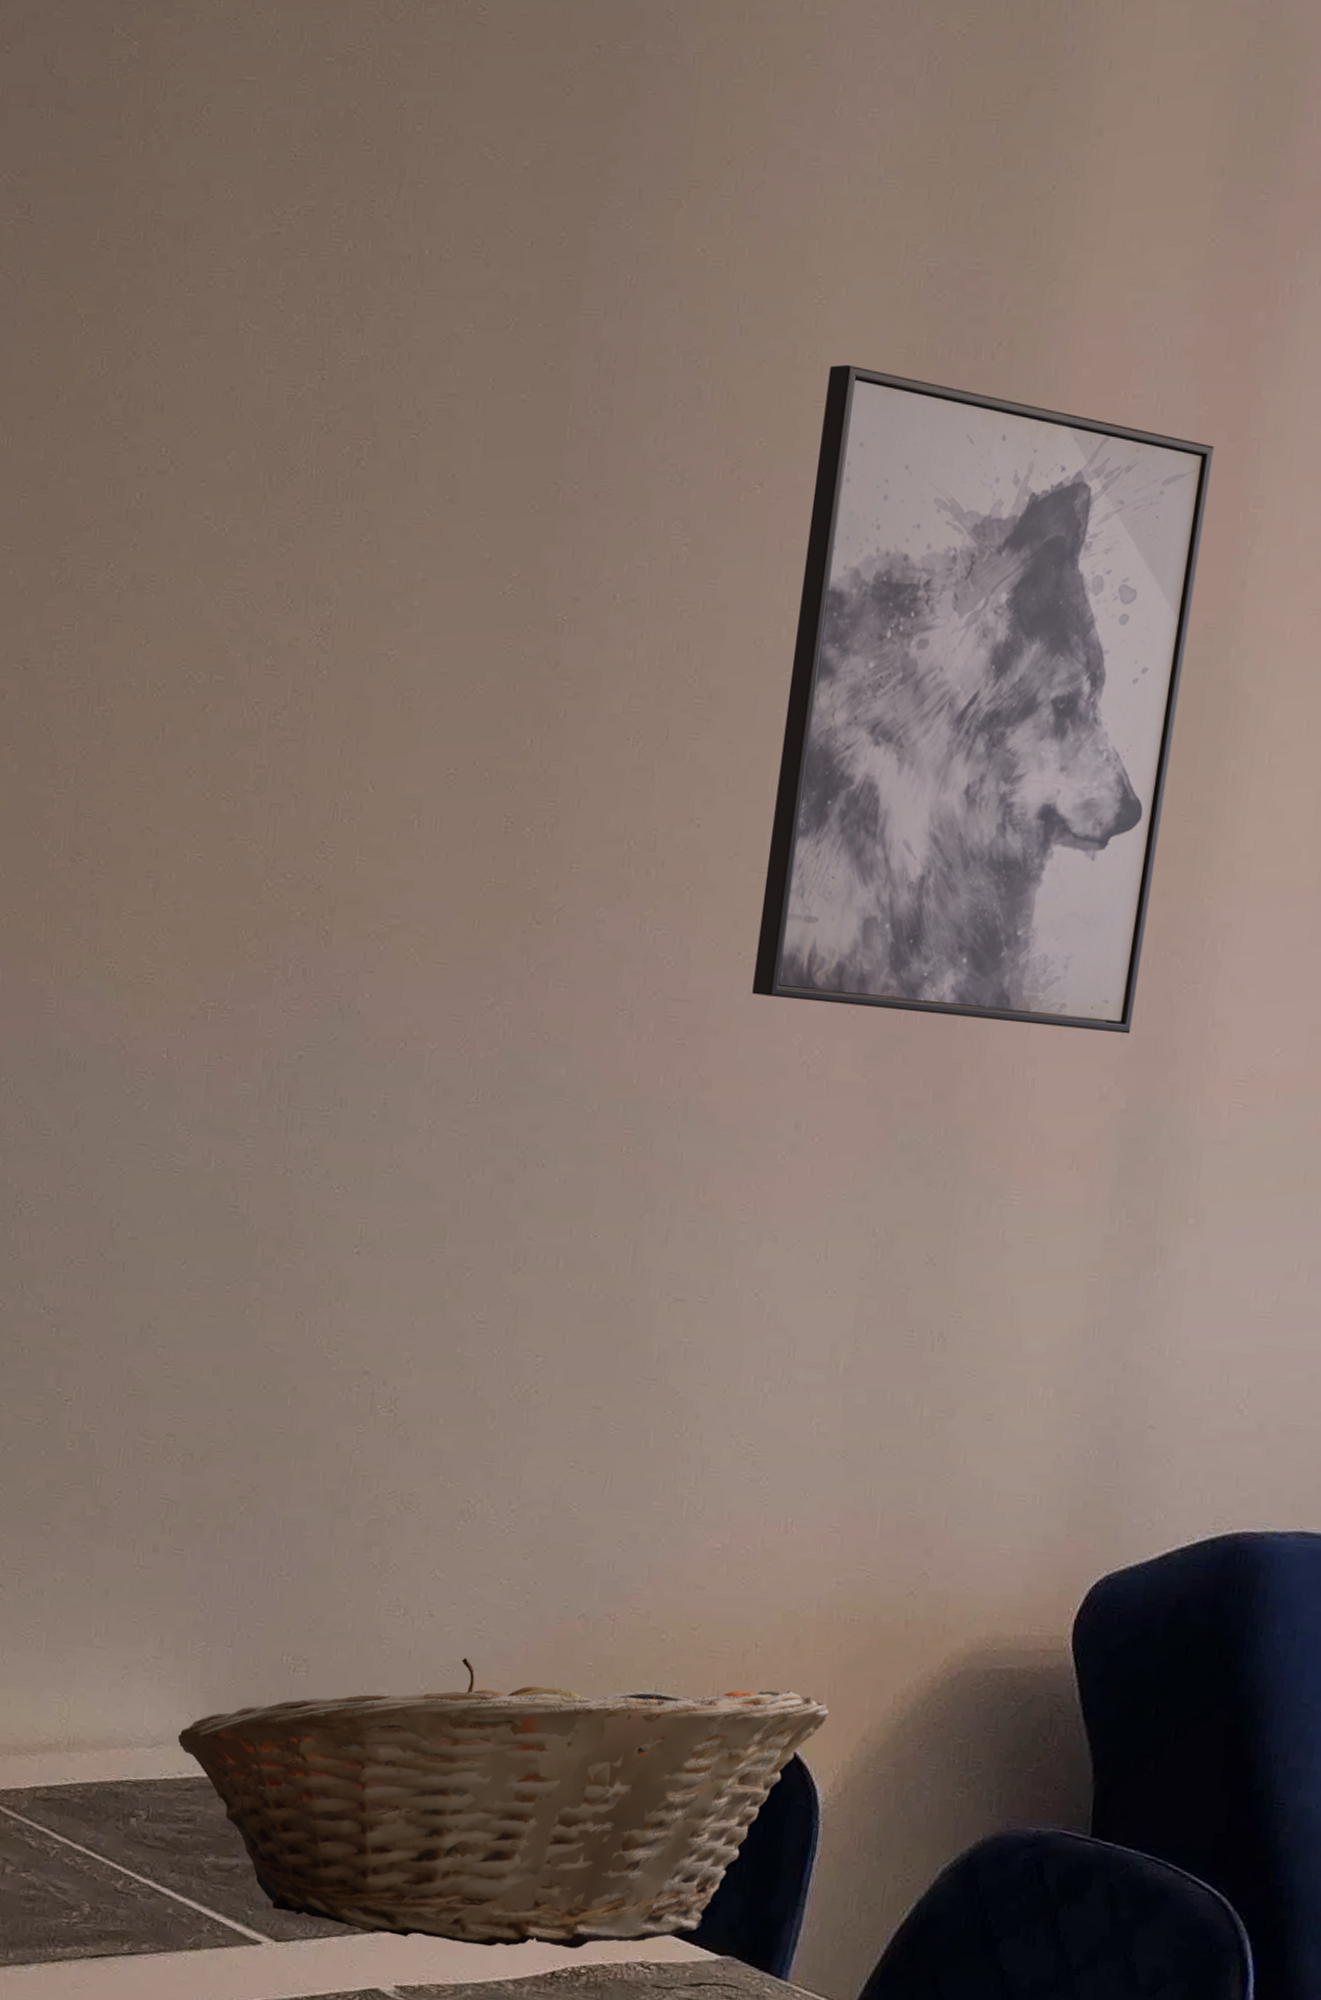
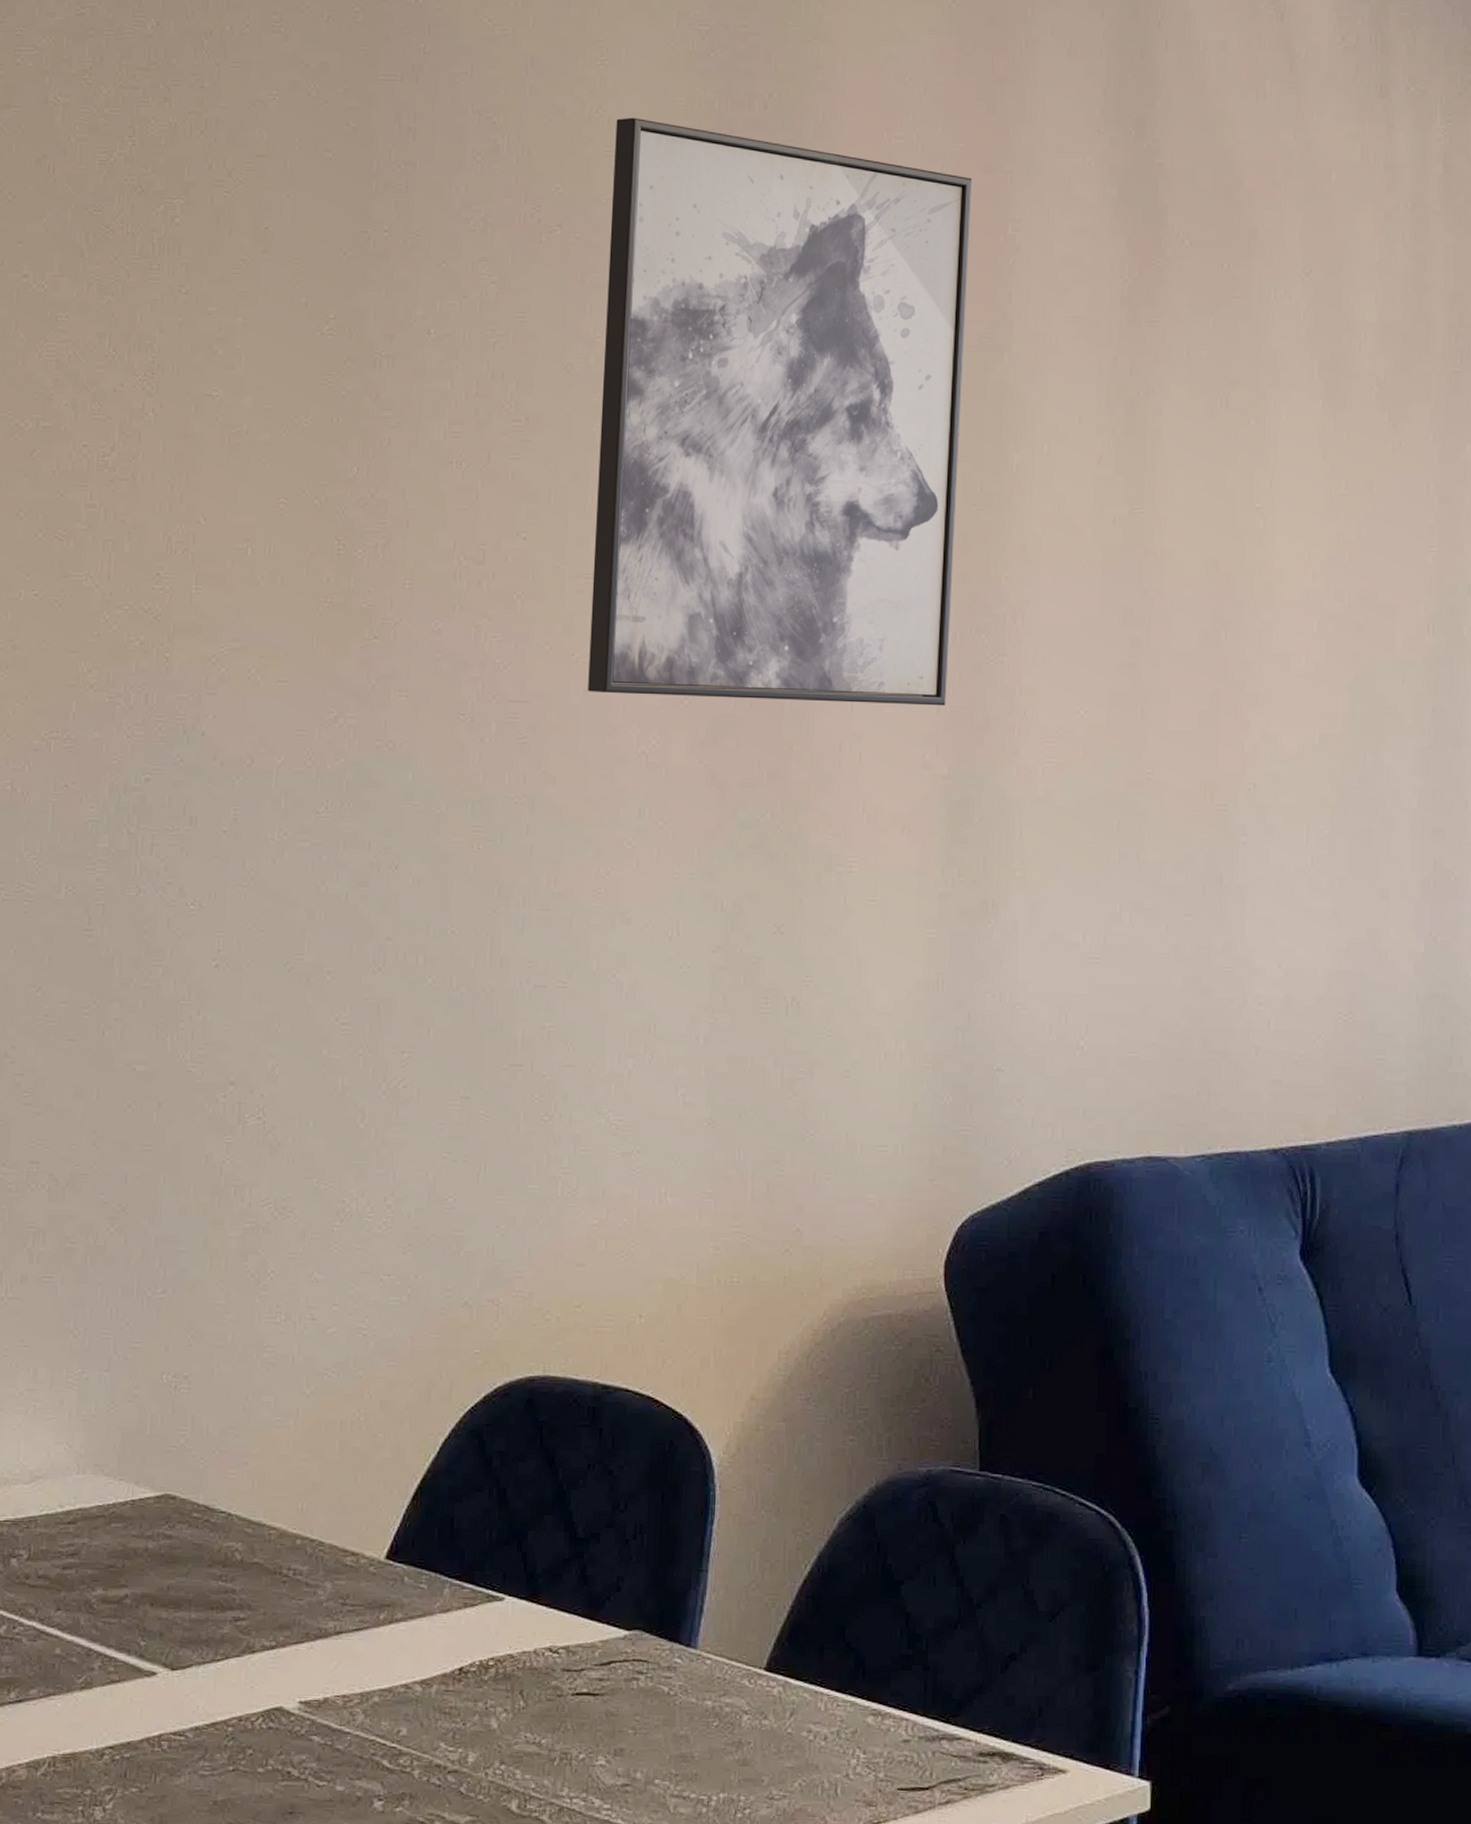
fruit basket: present [177,1657,829,1949] -> none [57,1357,717,1650]

